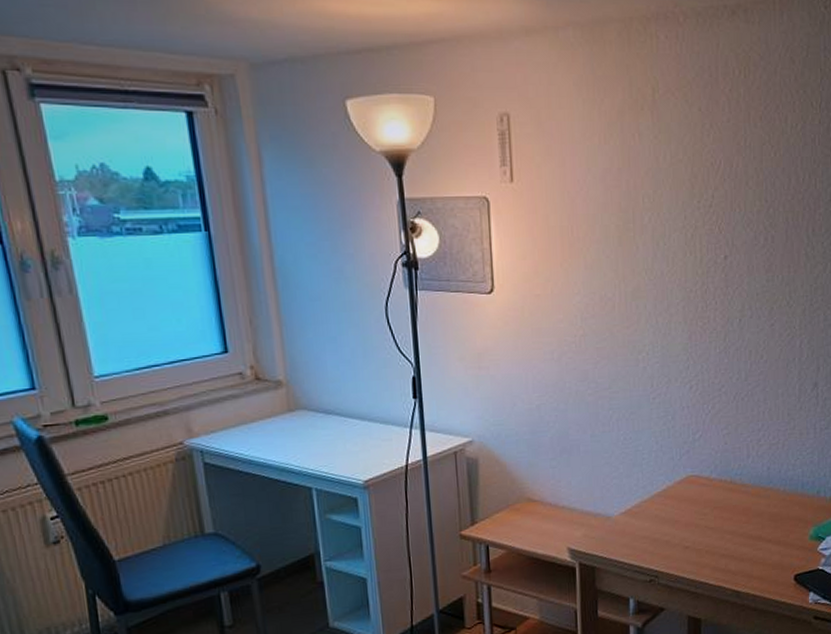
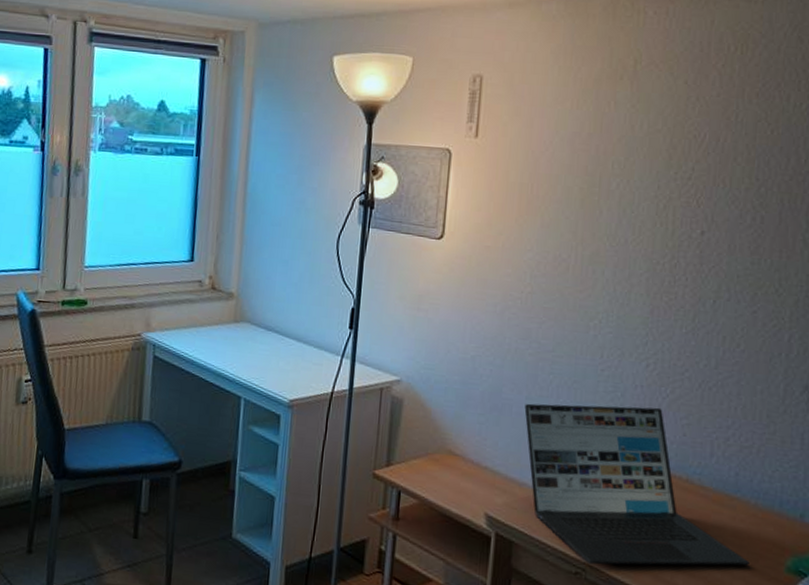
laptop: none [590,423,783,570] -> present [524,403,750,566]

